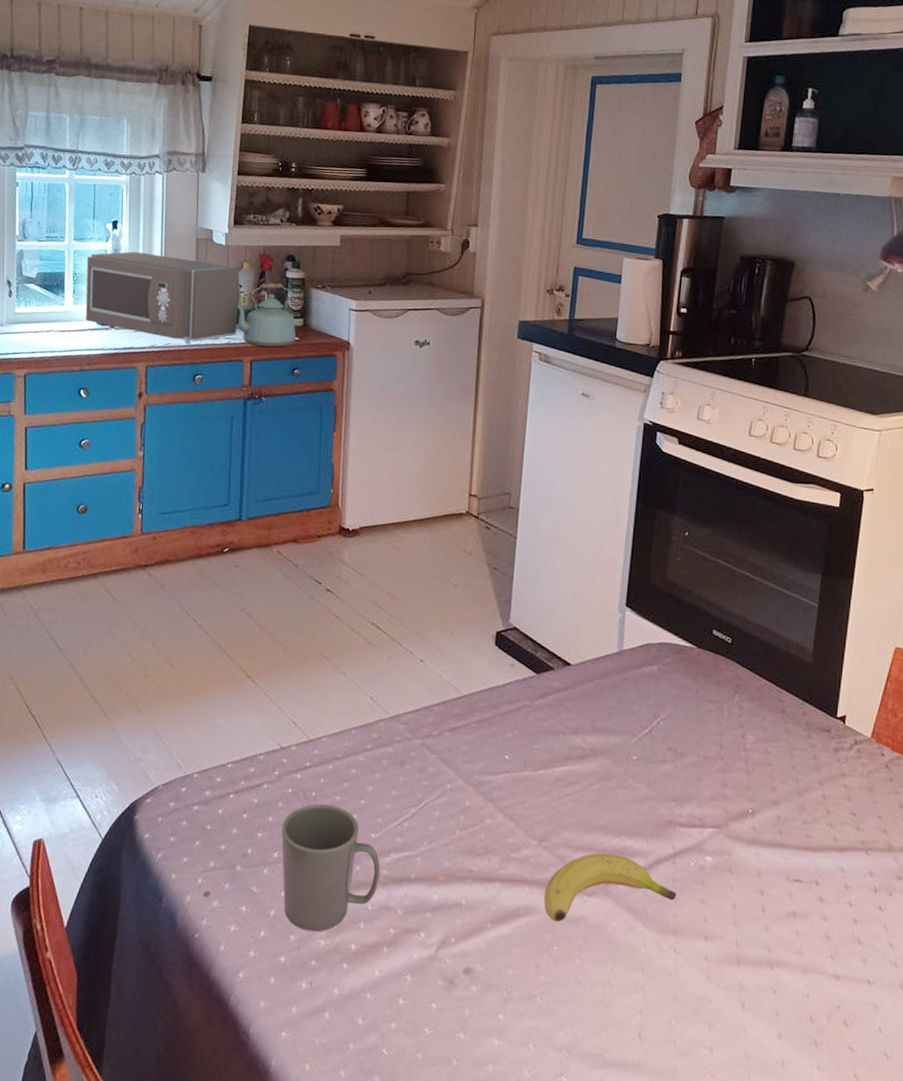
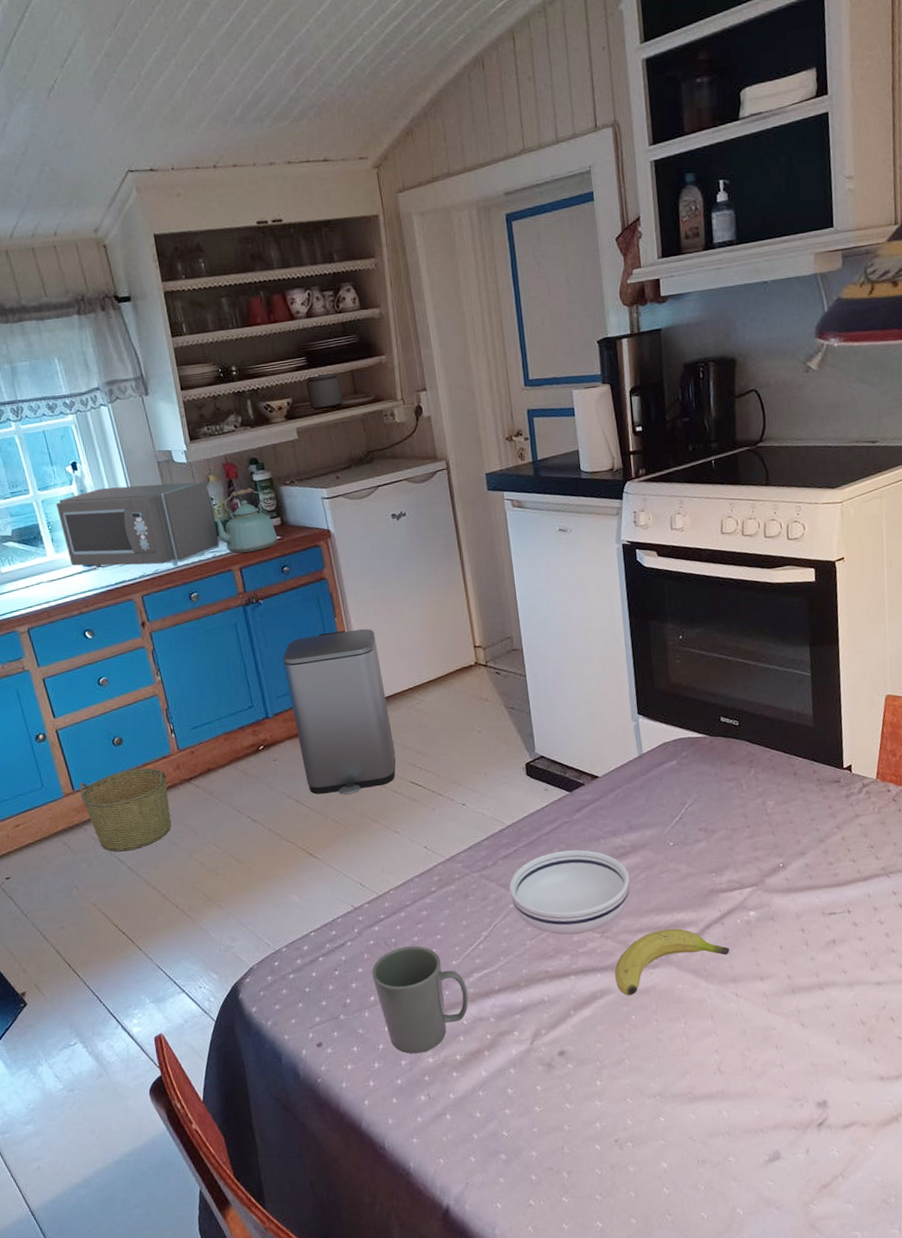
basket: none [29,541,122,628] -> present [80,767,172,852]
pedal bin: none [264,444,371,622] -> present [282,628,396,795]
jar: none [359,188,395,223] -> present [304,373,344,410]
bowl: none [450,736,583,837] -> present [509,849,630,935]

